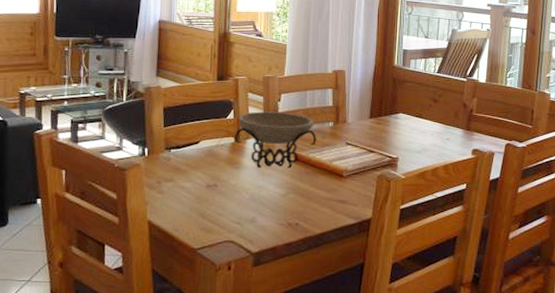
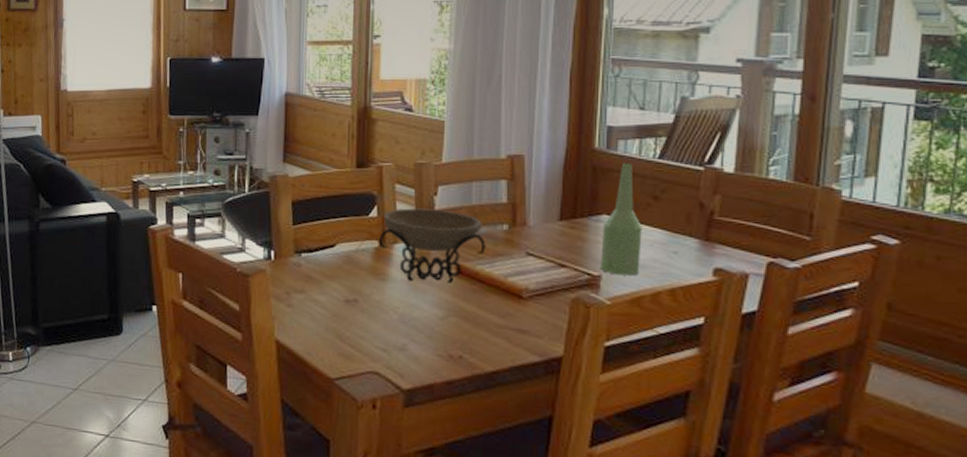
bottle: none [398,76,426,157] -> present [601,163,642,276]

